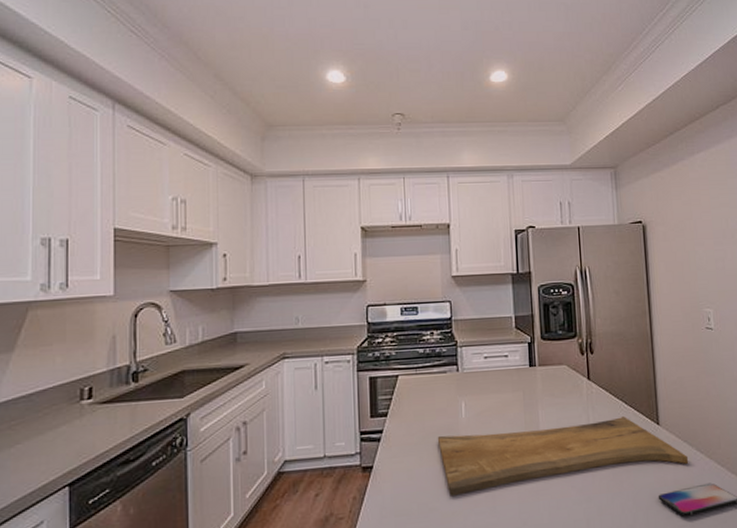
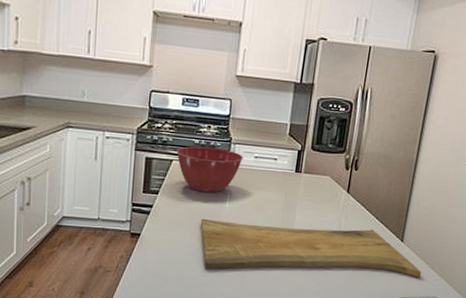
mixing bowl: none [401,354,472,406] -> present [176,146,243,193]

